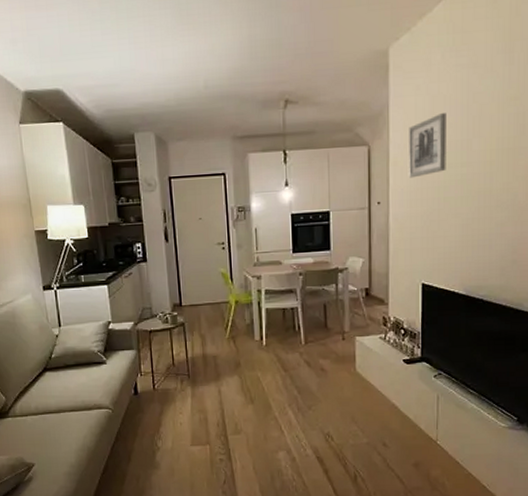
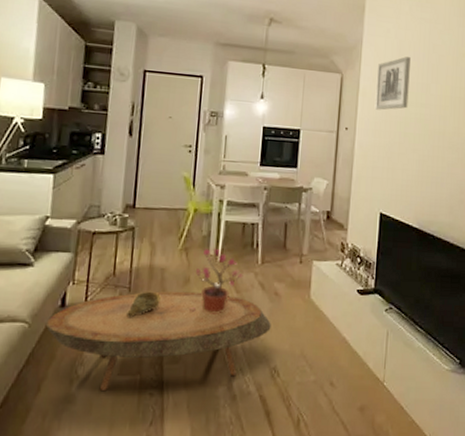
coffee table: none [125,373,321,458] -> present [45,290,271,390]
decorative bowl: none [190,376,217,400] -> present [126,291,161,318]
potted plant: none [244,334,289,392] -> present [190,248,243,314]

